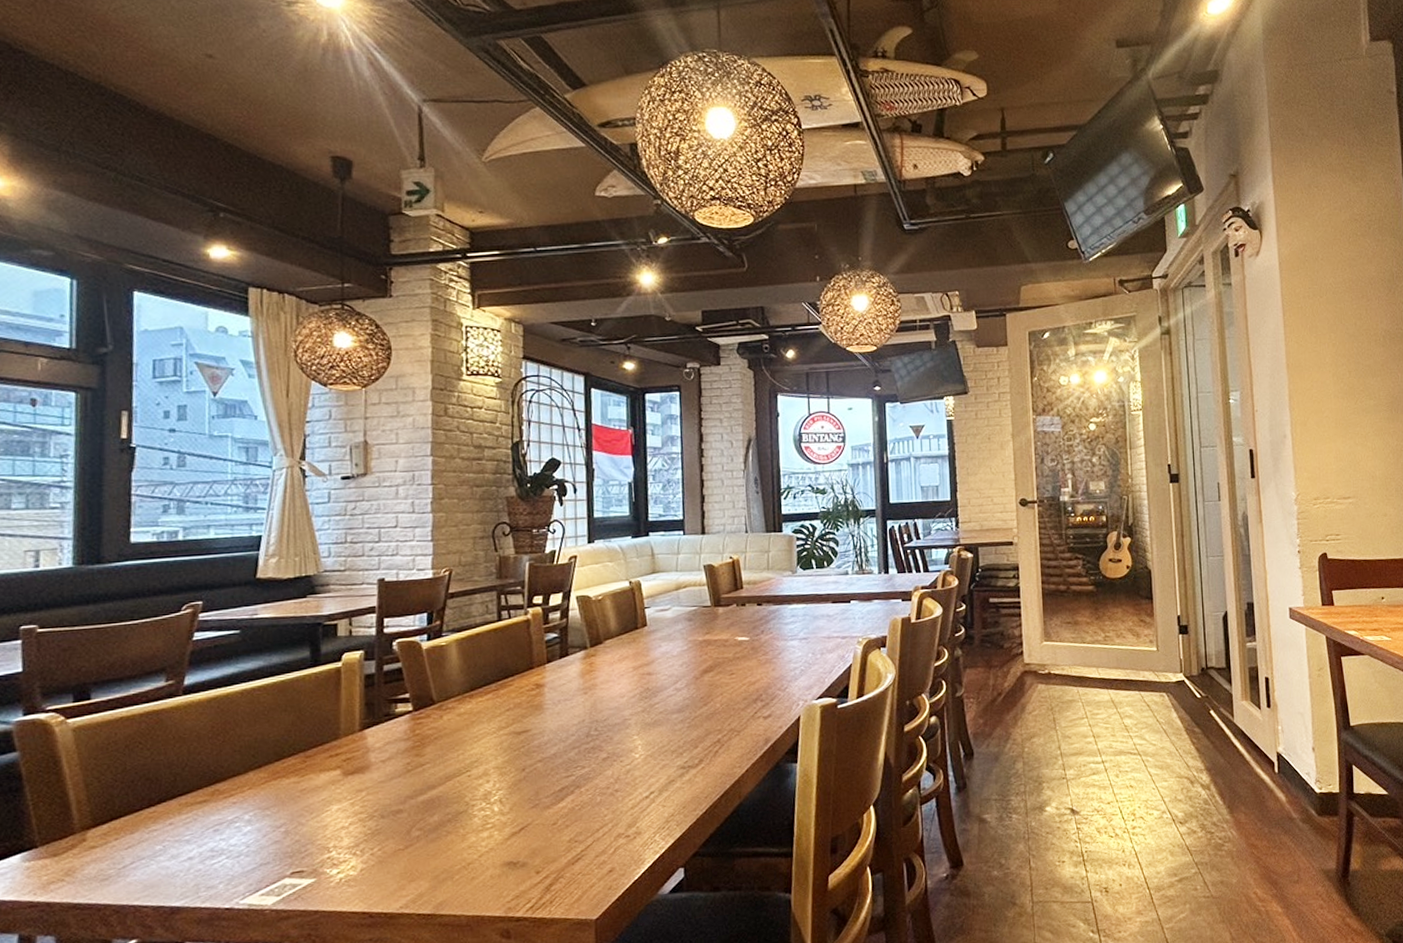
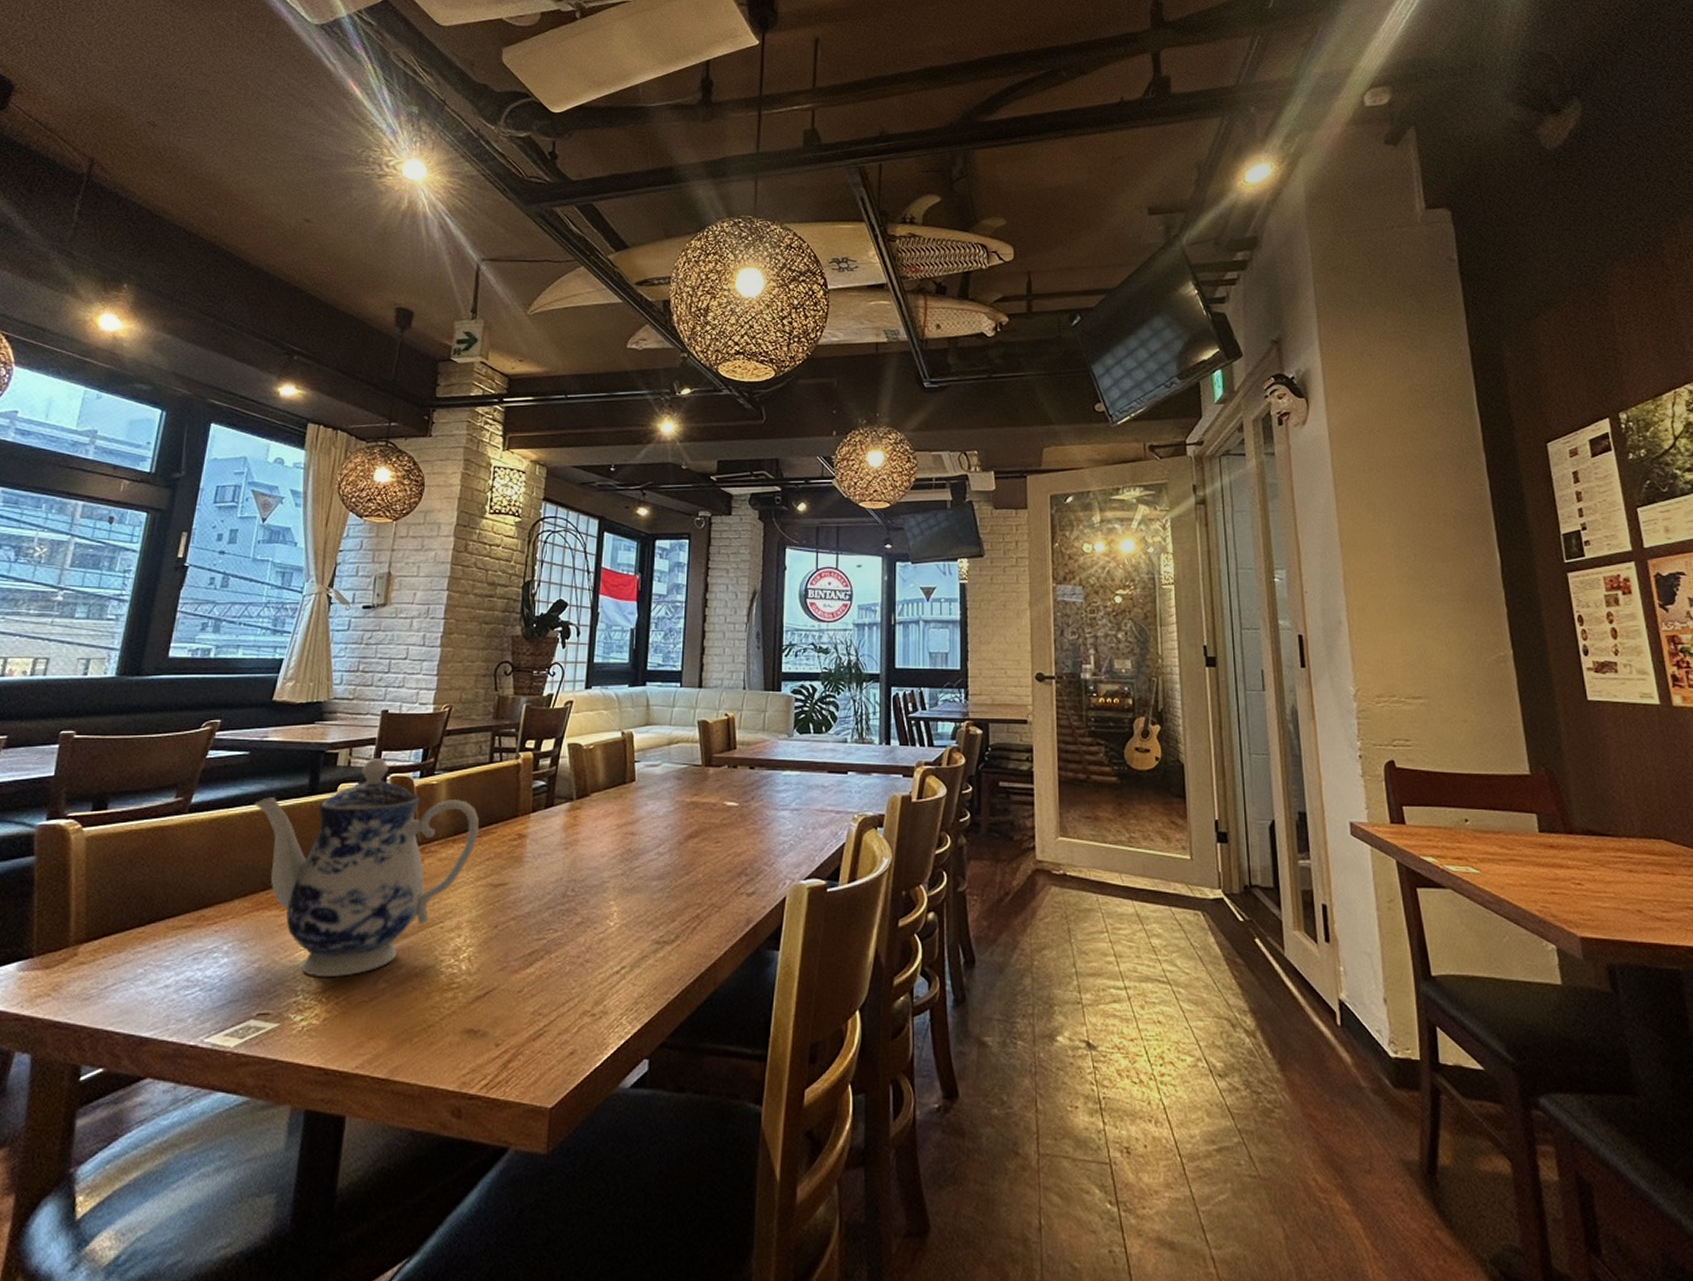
teapot: none [254,625,495,833] -> present [254,758,479,977]

